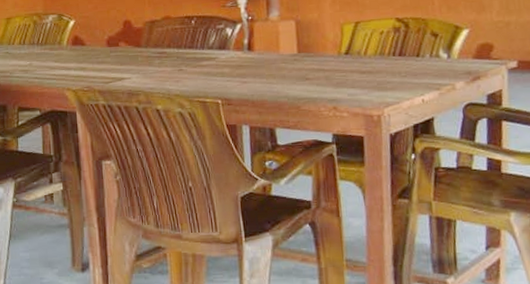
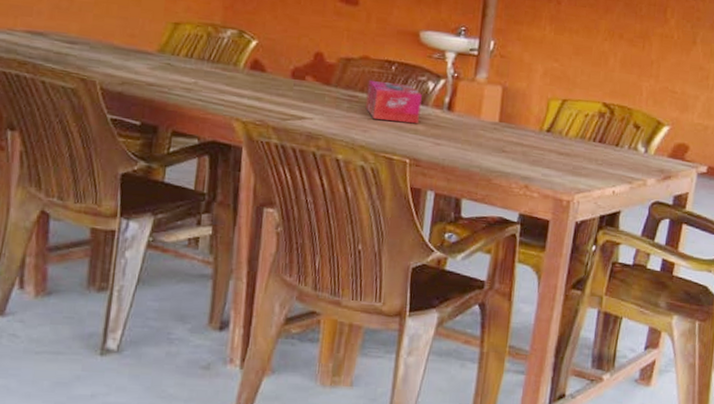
tissue box: none [173,34,224,69] -> present [366,79,422,124]

